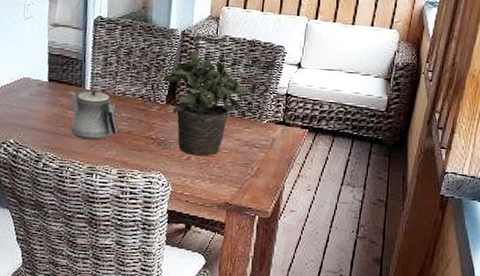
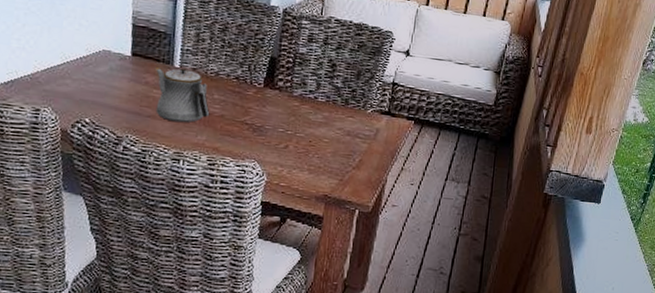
potted plant: present [163,51,248,157] -> none [262,32,353,146]

